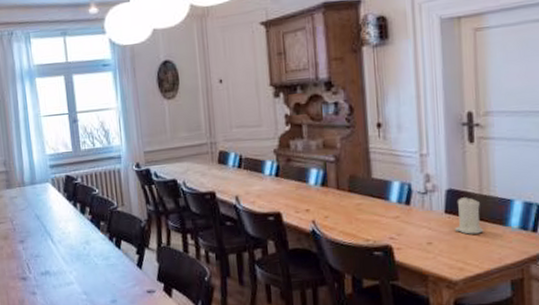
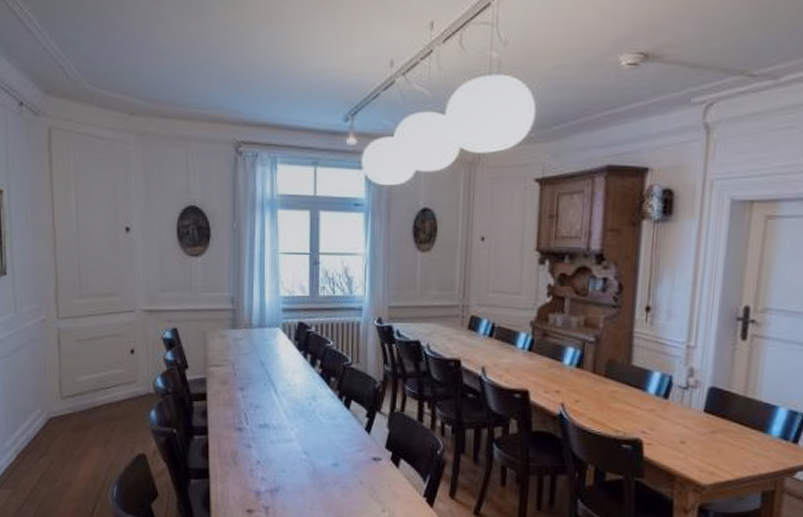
candle: present [455,197,484,235] -> none [712,397,742,438]

